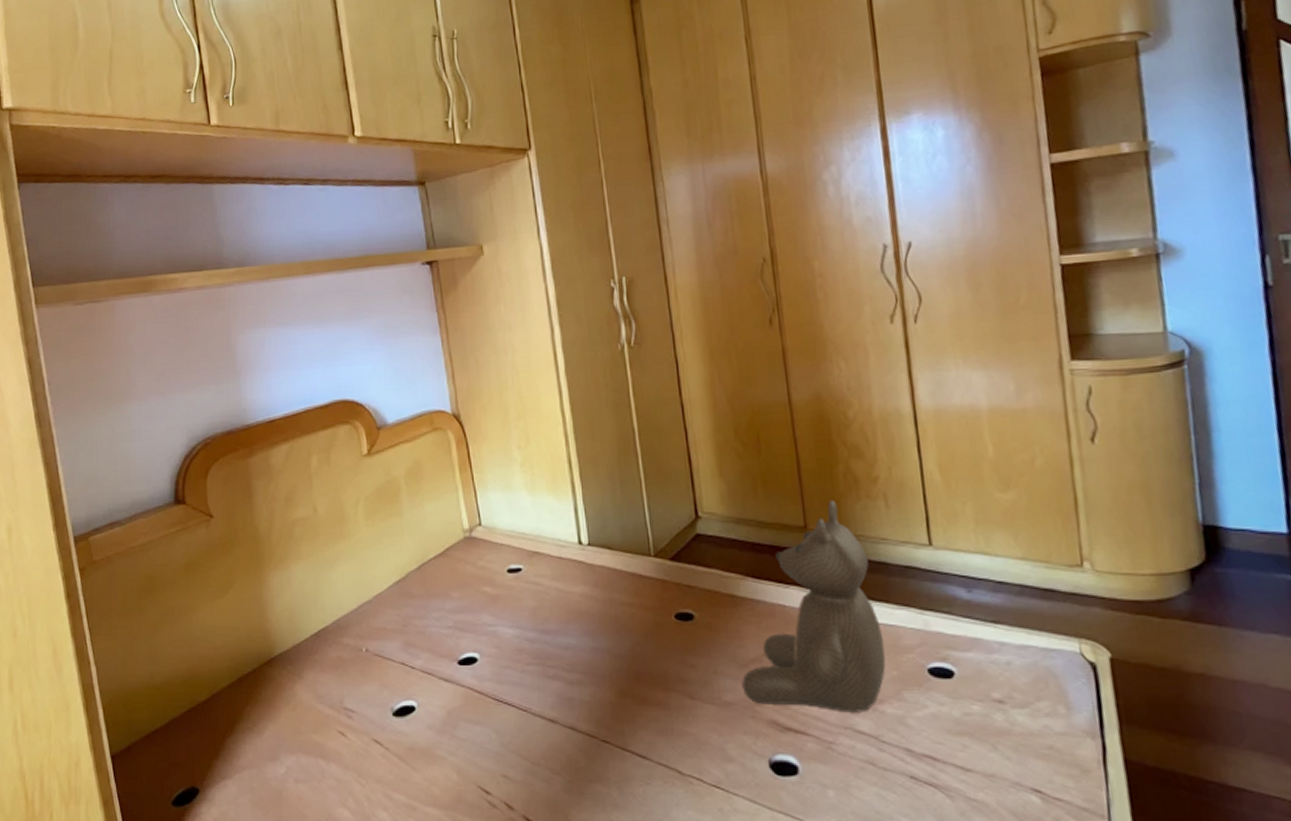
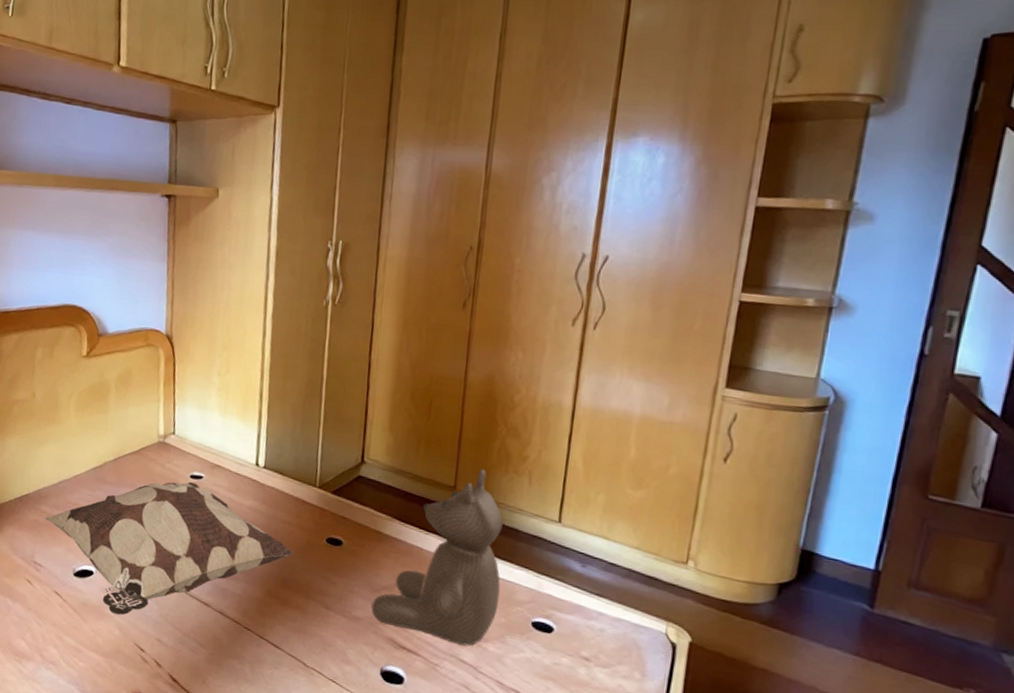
decorative pillow: none [349,576,641,754] -> present [45,481,293,615]

